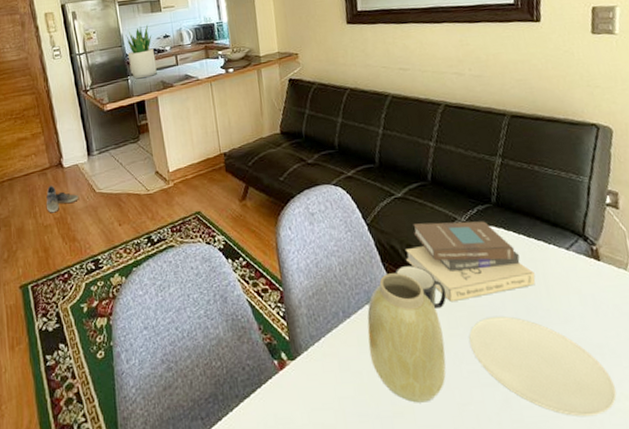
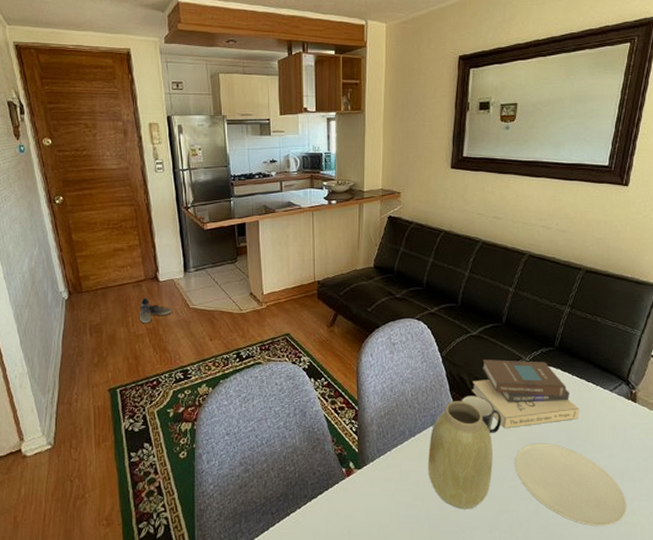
planter: present [126,25,157,79] -> none [232,147,260,201]

